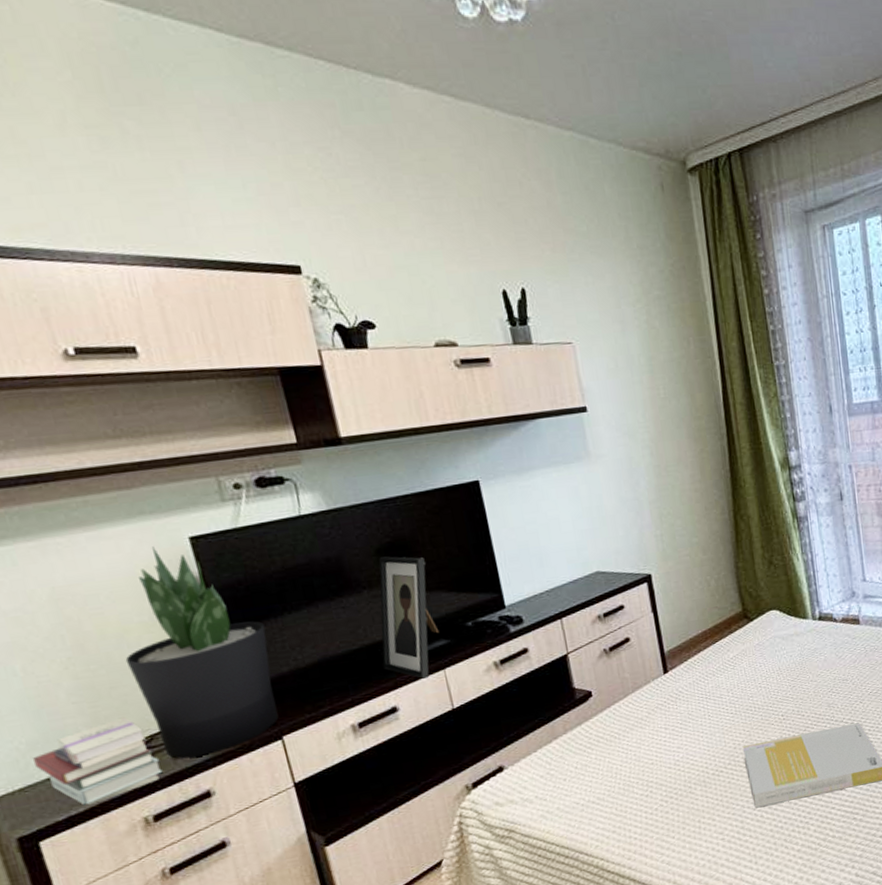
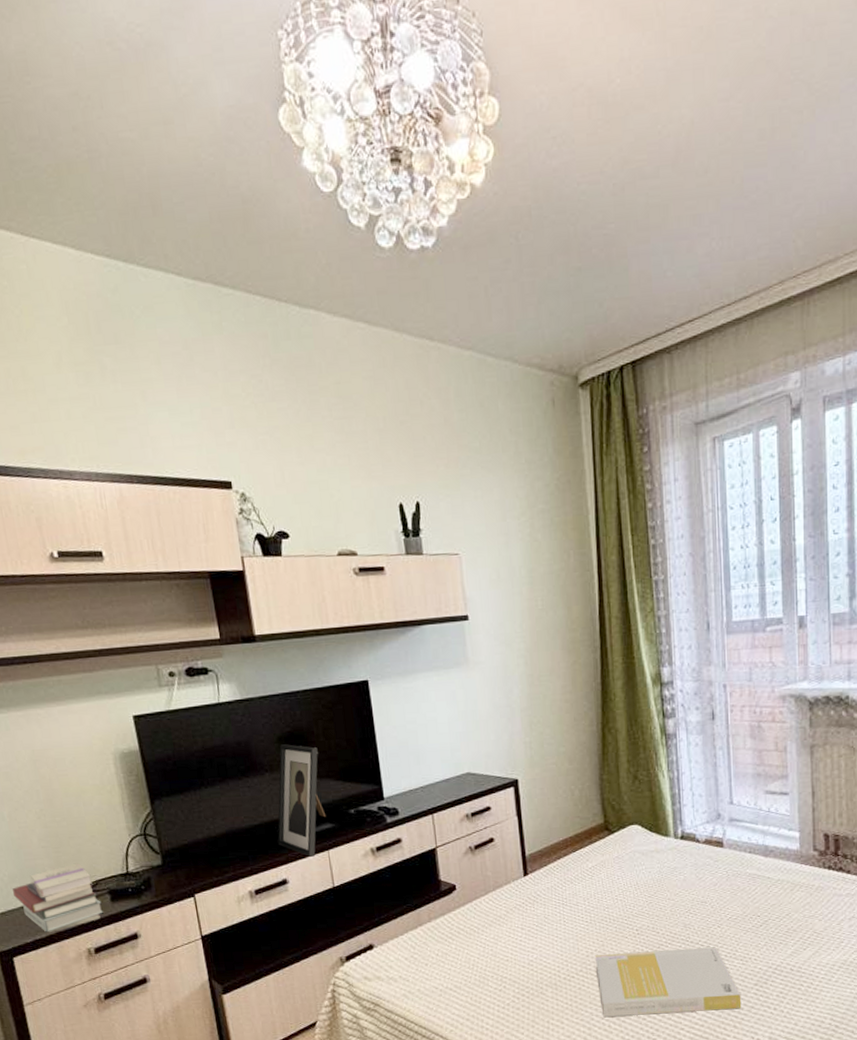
planter: present [125,546,279,759] -> none [81,722,193,904]

